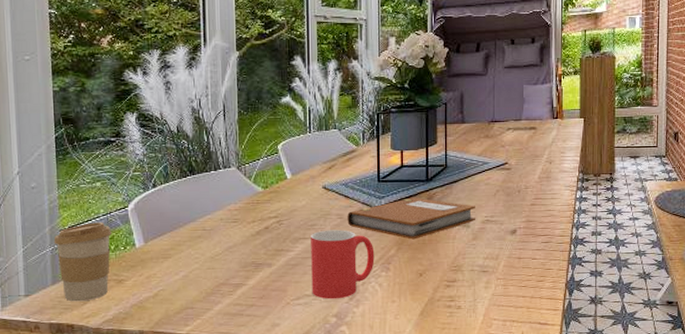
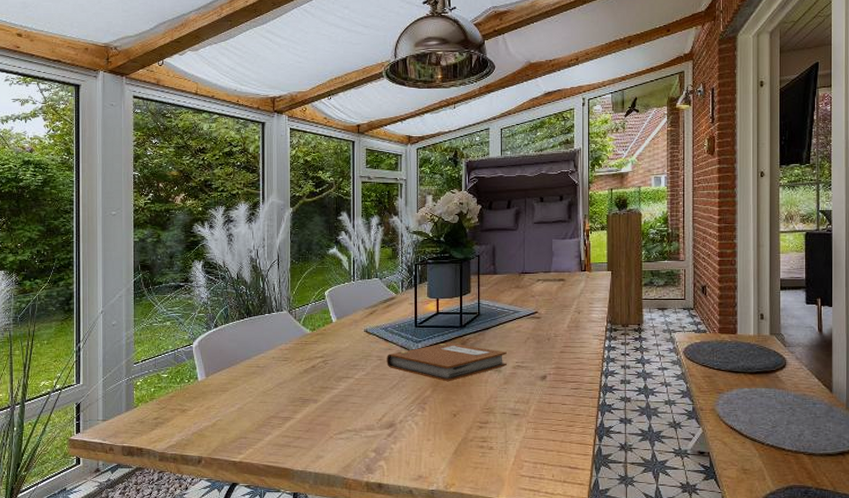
coffee cup: present [53,222,112,302] -> none [129,357,178,428]
mug: present [311,229,375,299] -> none [353,370,411,435]

